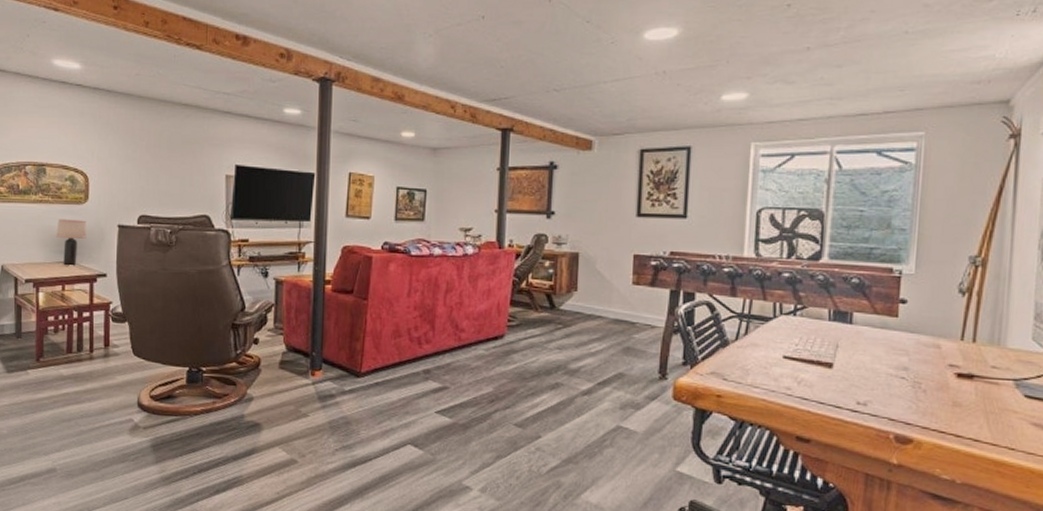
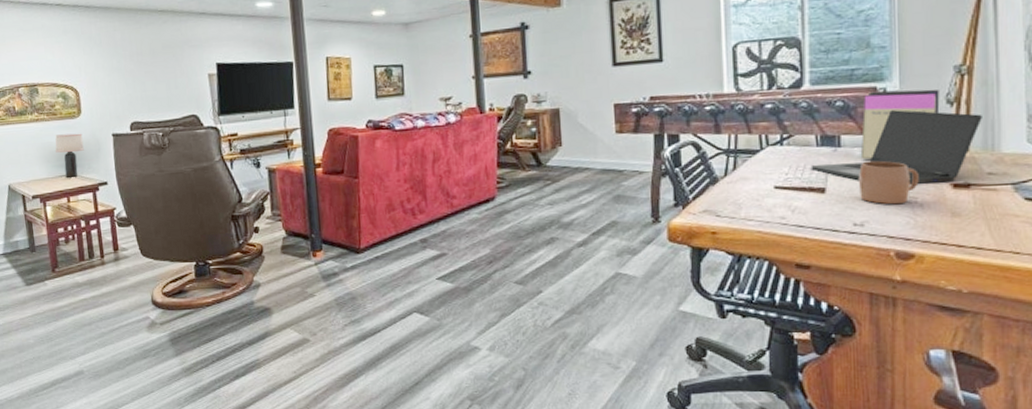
laptop: none [821,293,992,371] -> present [810,110,982,184]
mug: none [865,341,925,388] -> present [858,160,919,205]
books: none [872,272,953,340] -> present [861,89,940,160]

